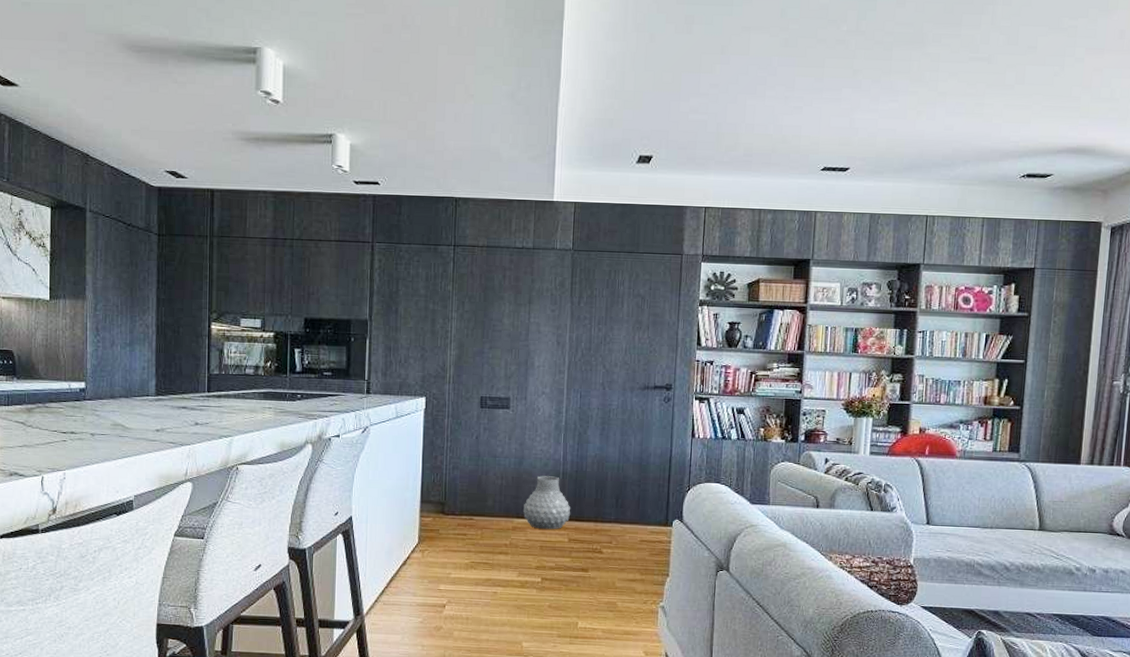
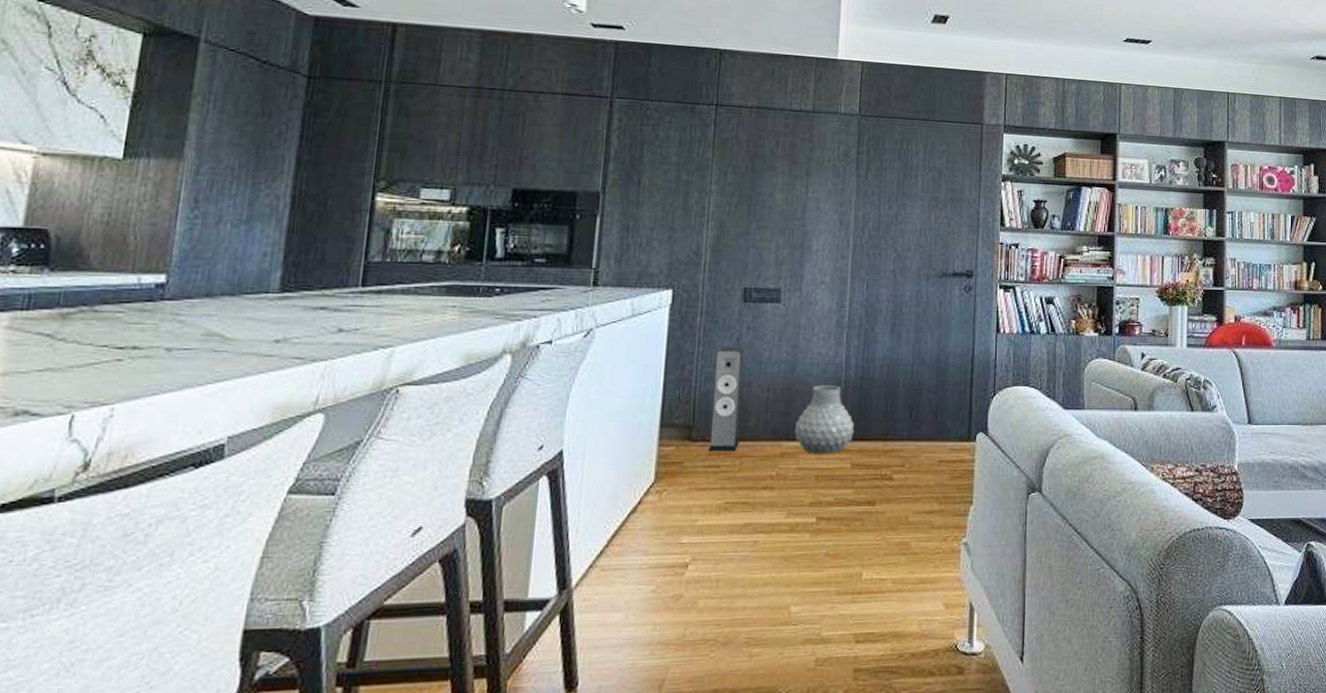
speaker: none [457,443,482,524] -> present [707,347,744,452]

